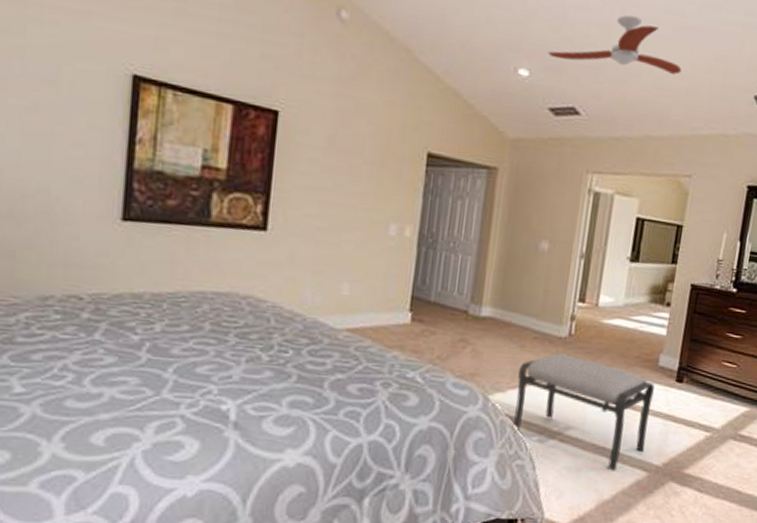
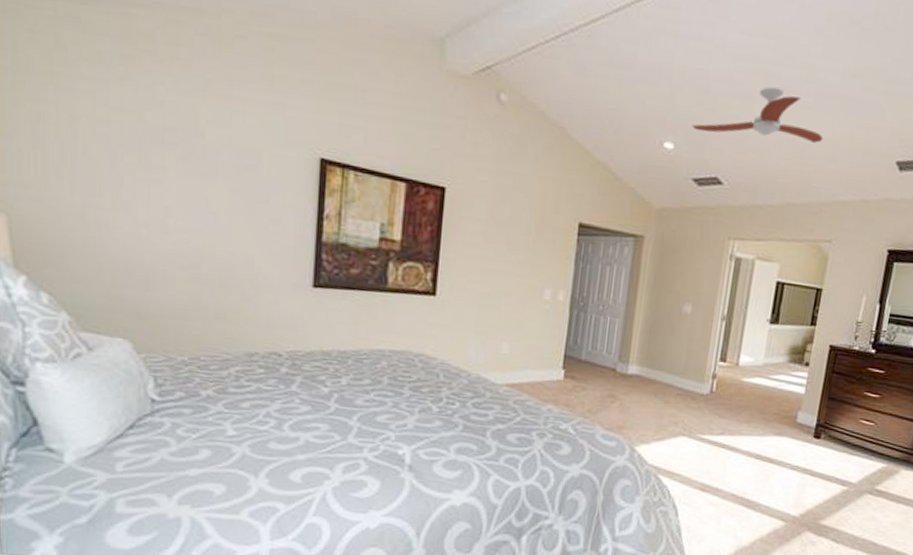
ottoman: present [512,353,655,471] -> none [656,409,793,520]

